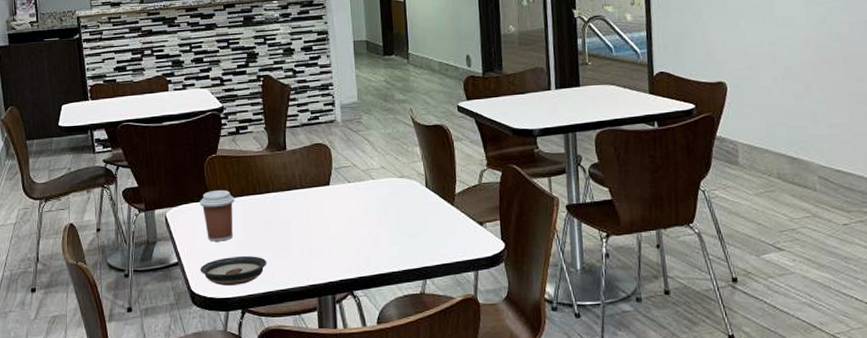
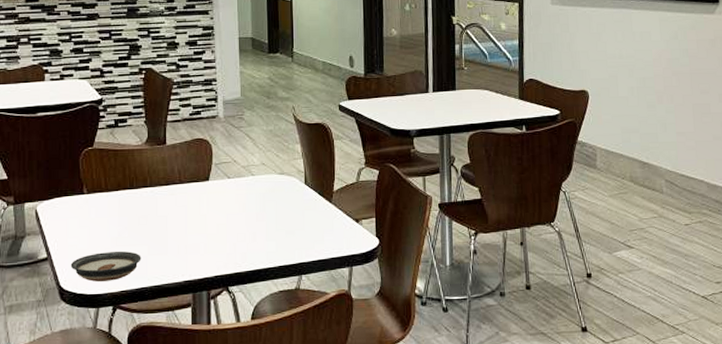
coffee cup: present [200,190,235,242] -> none [73,184,111,237]

